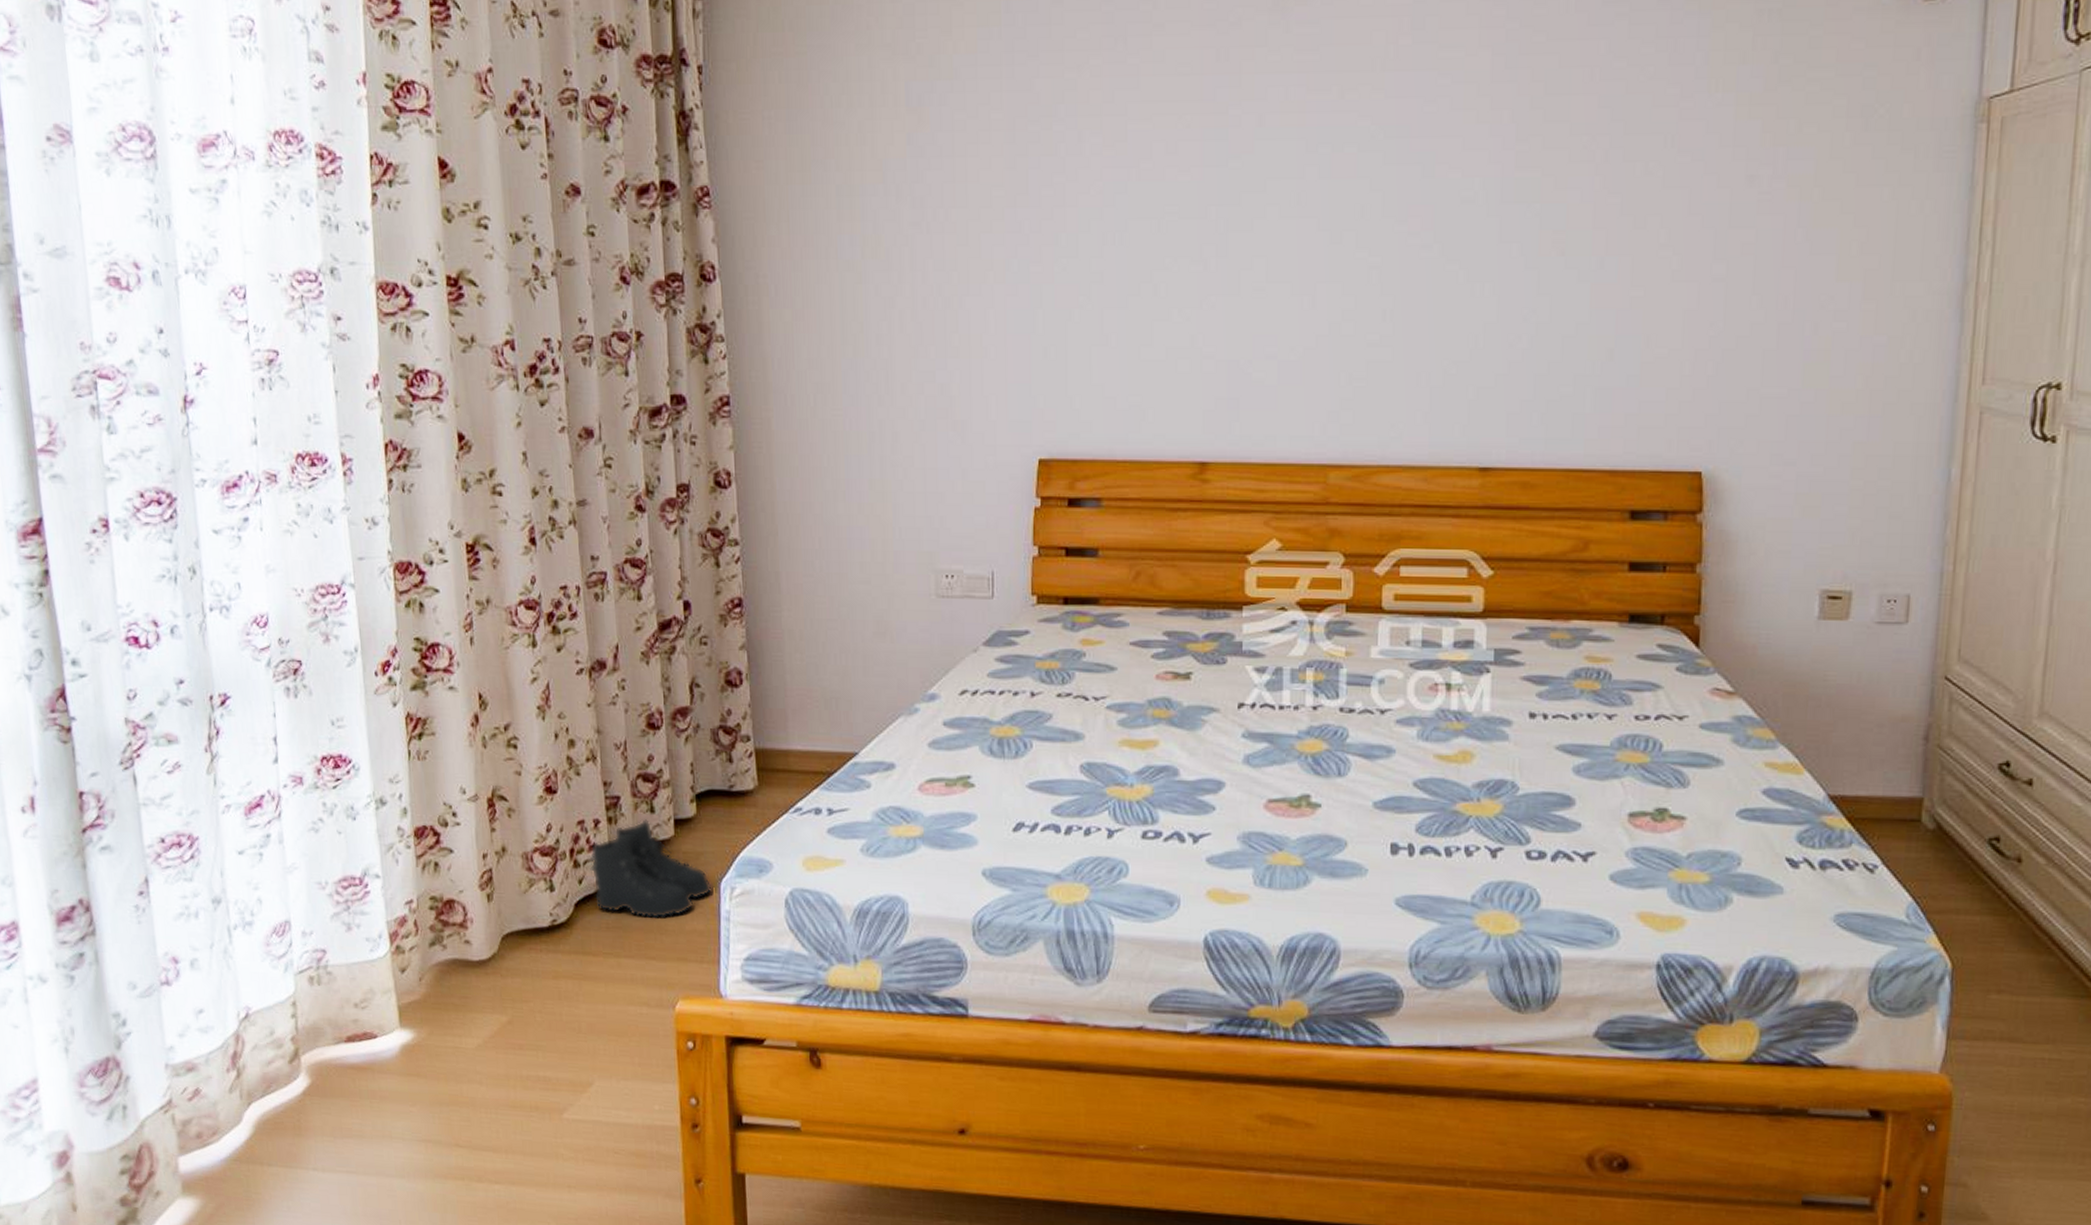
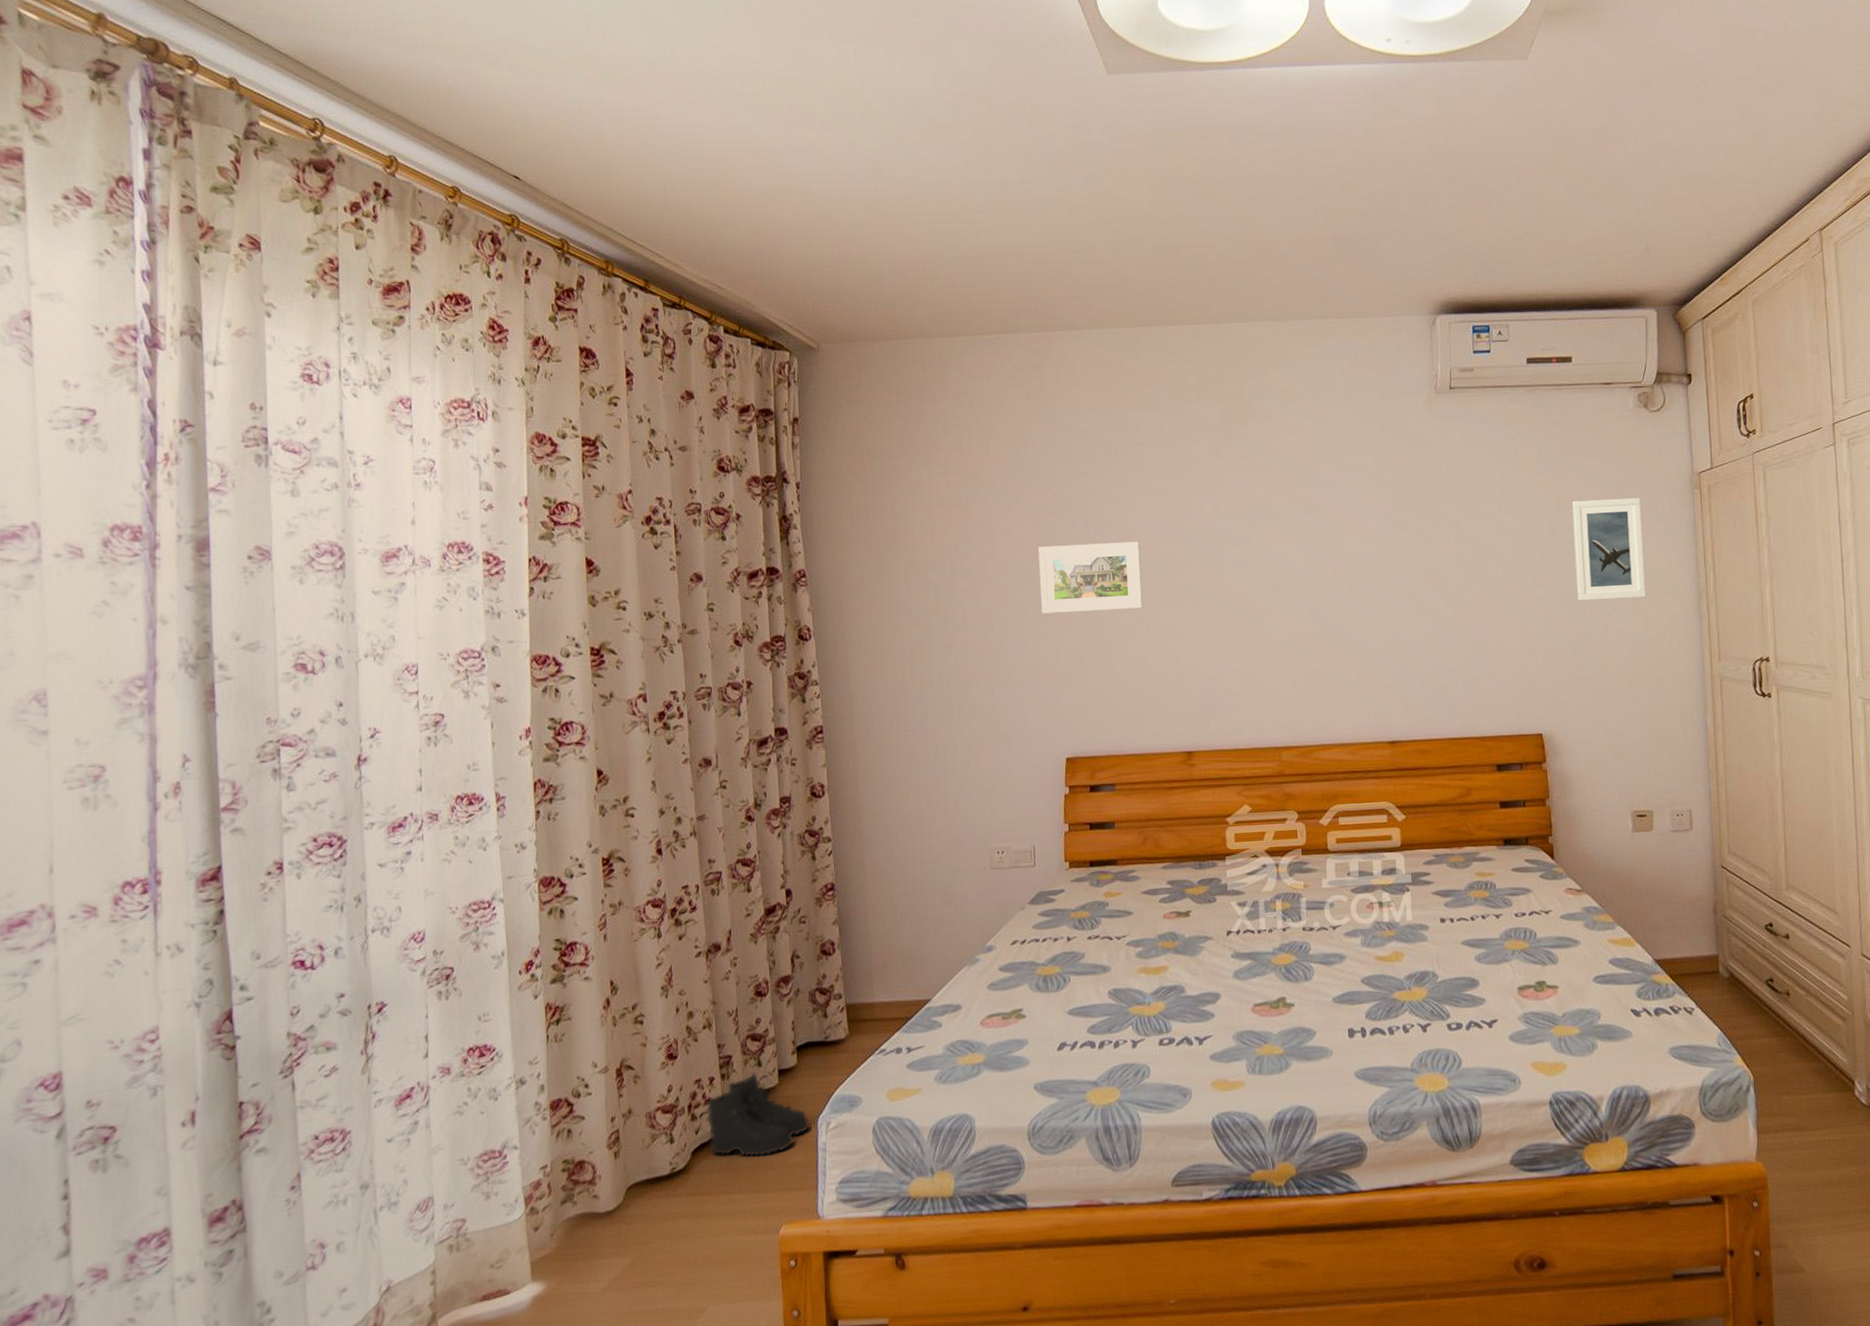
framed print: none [1013,167,1151,262] -> present [1038,541,1143,614]
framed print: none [1775,132,1893,284] -> present [1571,497,1646,601]

